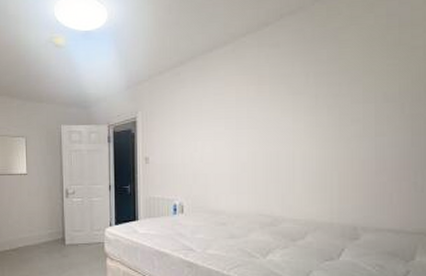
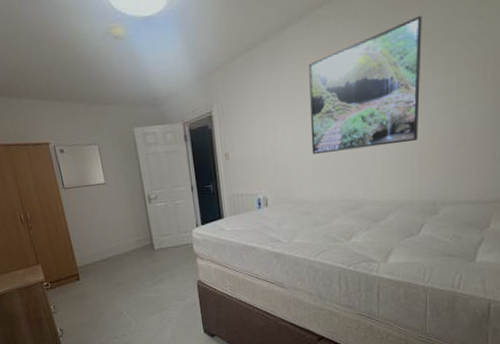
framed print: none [230,50,340,166] -> present [308,15,422,154]

